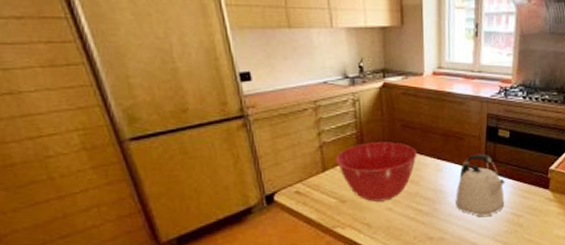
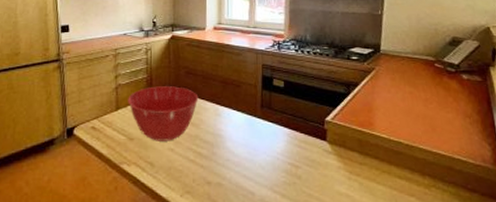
kettle: present [455,153,505,218] -> none [233,101,281,165]

